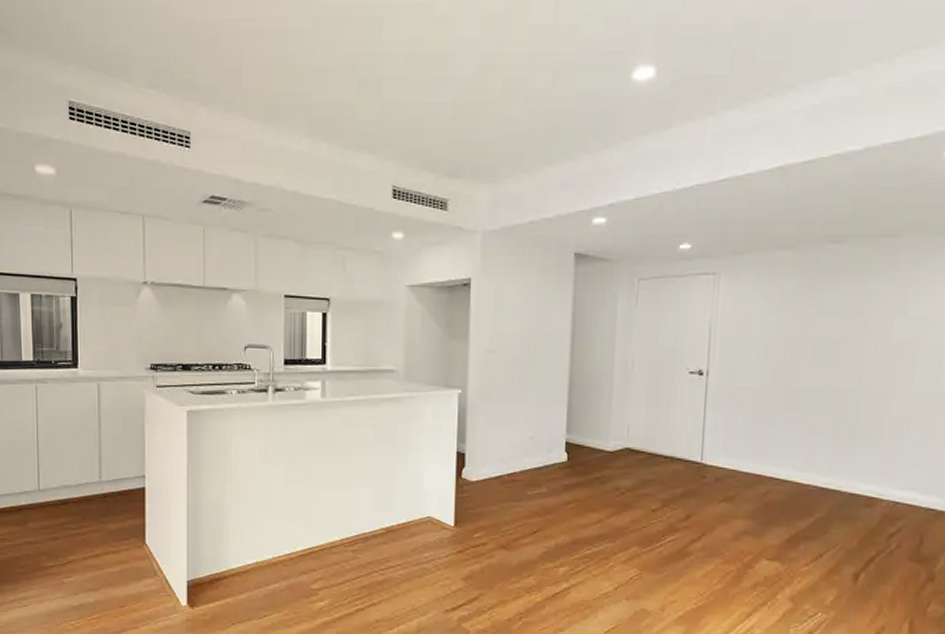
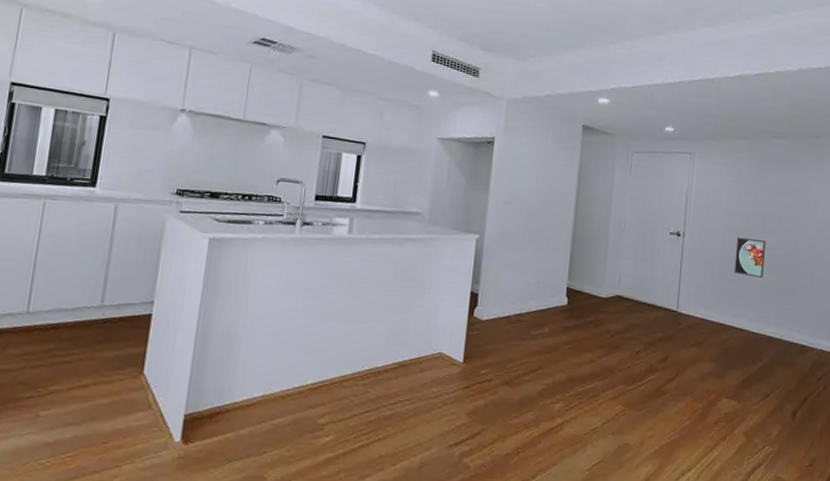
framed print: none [774,371,817,419] -> present [734,237,765,278]

